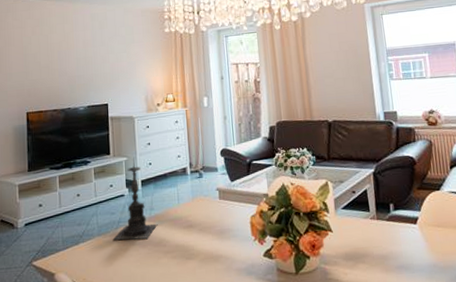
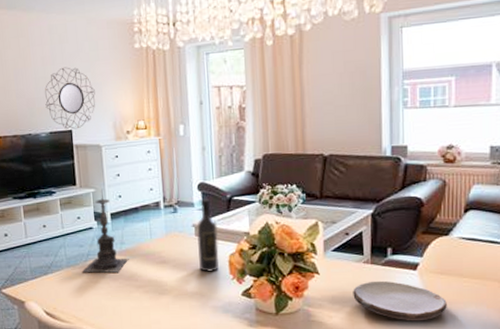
home mirror: none [85,48,130,103] -> present [45,67,95,130]
wine bottle: none [220,164,242,234] -> present [196,199,219,272]
plate: none [363,235,447,274] -> present [353,280,447,321]

